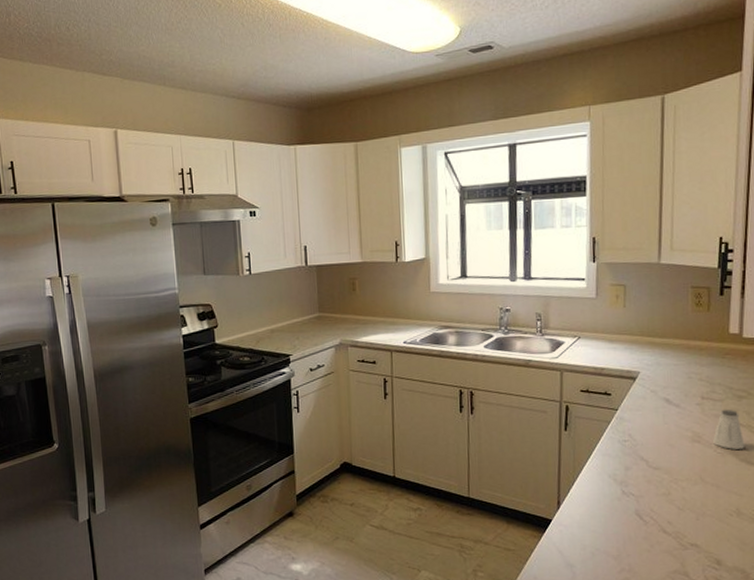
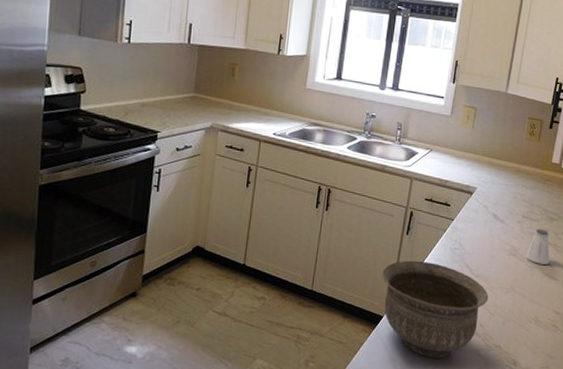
bowl: none [544,457,674,561] -> present [382,260,489,358]

